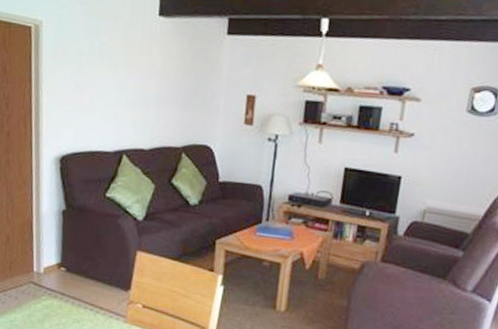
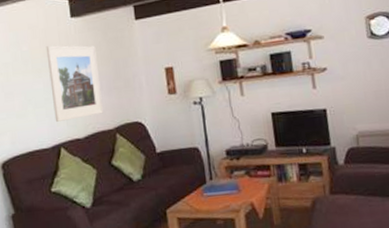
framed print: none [122,42,179,129] -> present [46,45,103,122]

